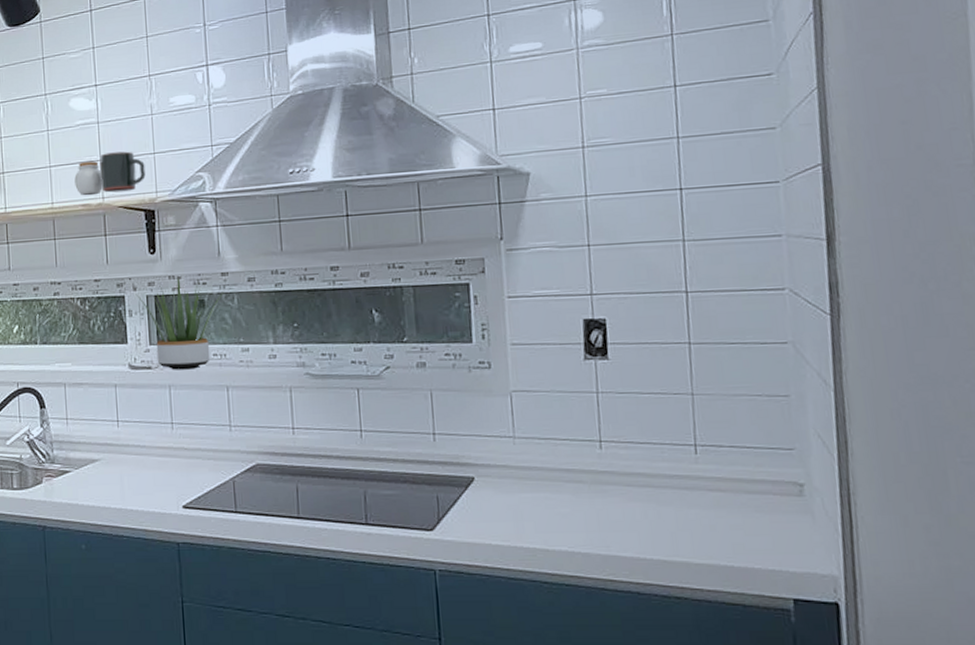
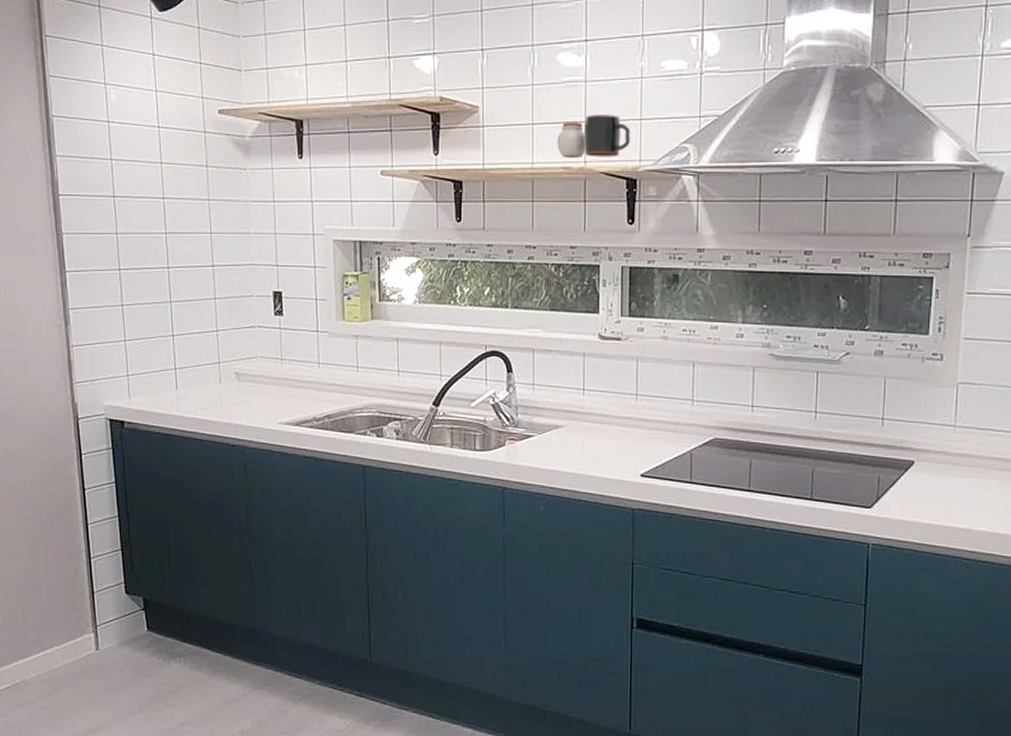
potted plant: present [135,278,225,370] -> none [611,251,700,343]

